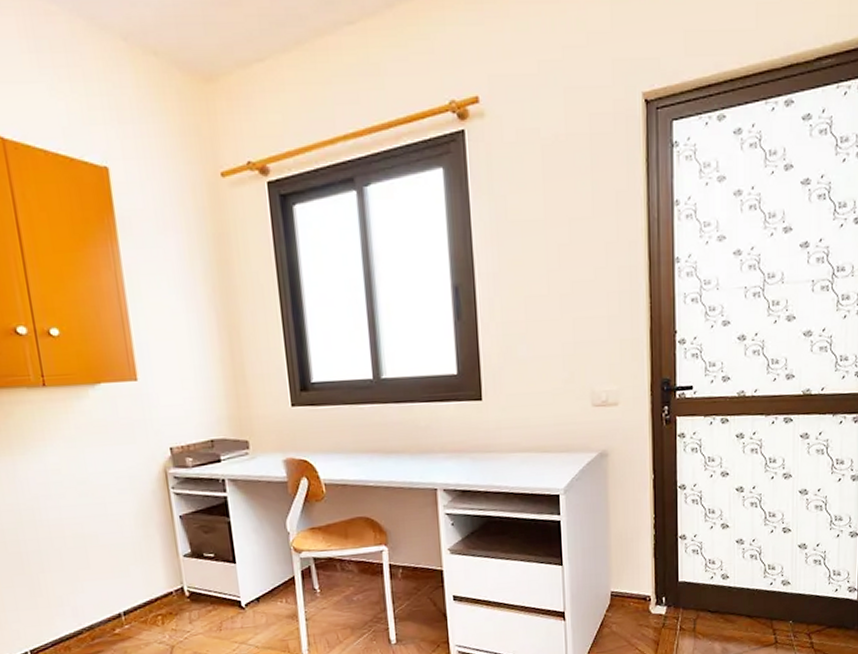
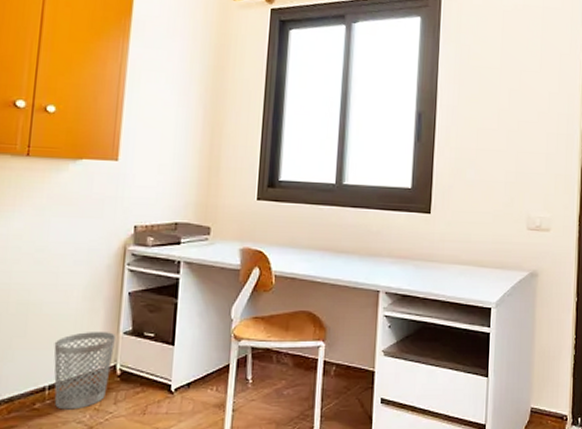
wastebasket: none [118,556,180,633] -> present [54,332,115,410]

